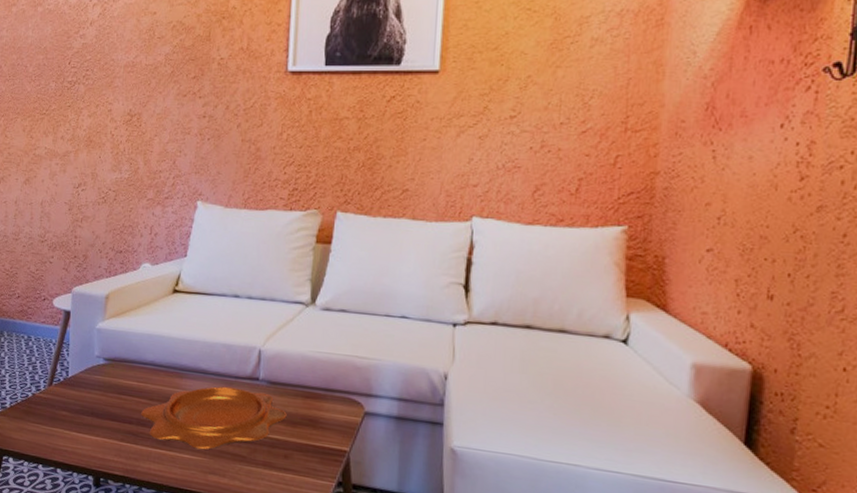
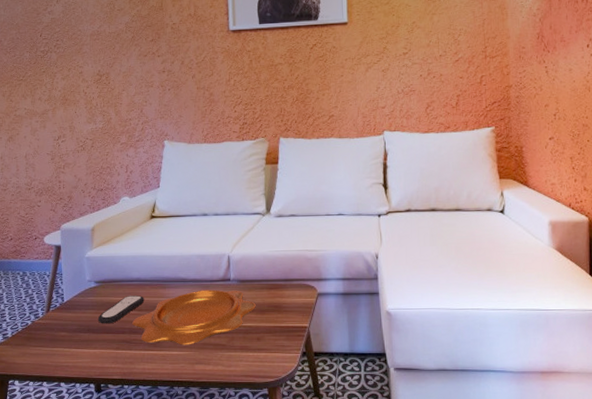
remote control: none [103,380,157,410] -> present [97,295,145,324]

